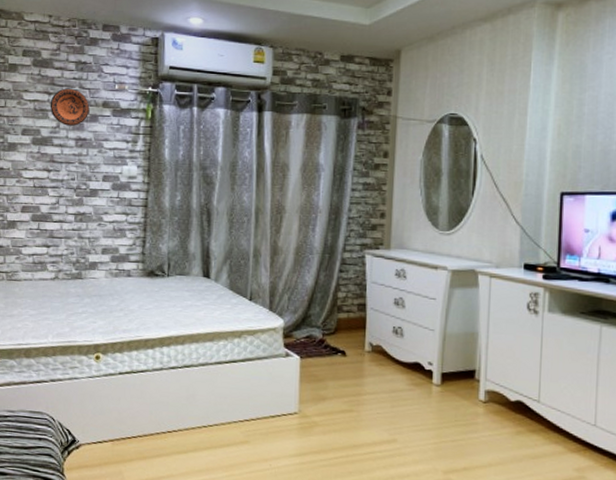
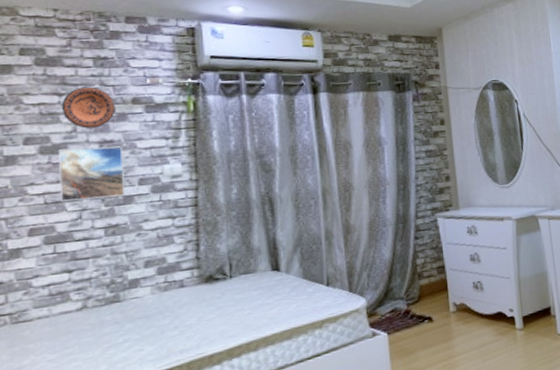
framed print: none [44,142,93,190] -> present [58,146,126,203]

